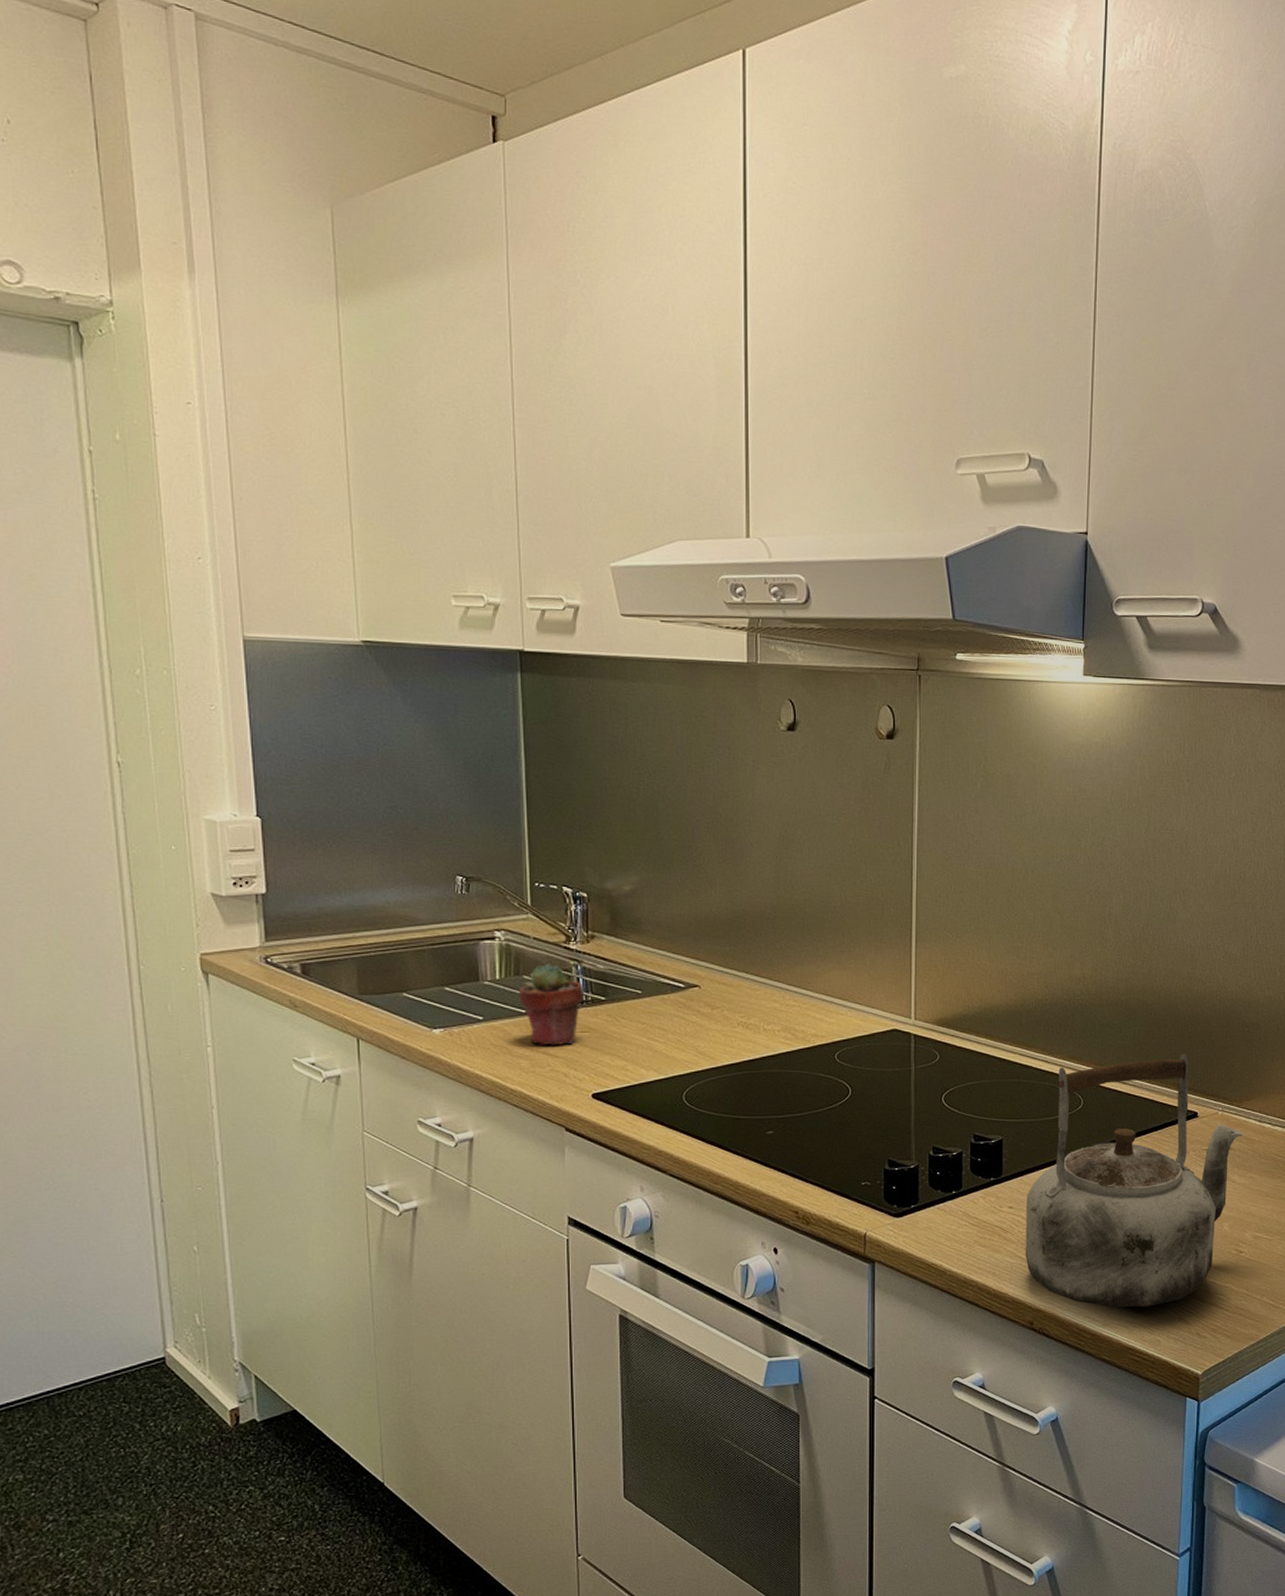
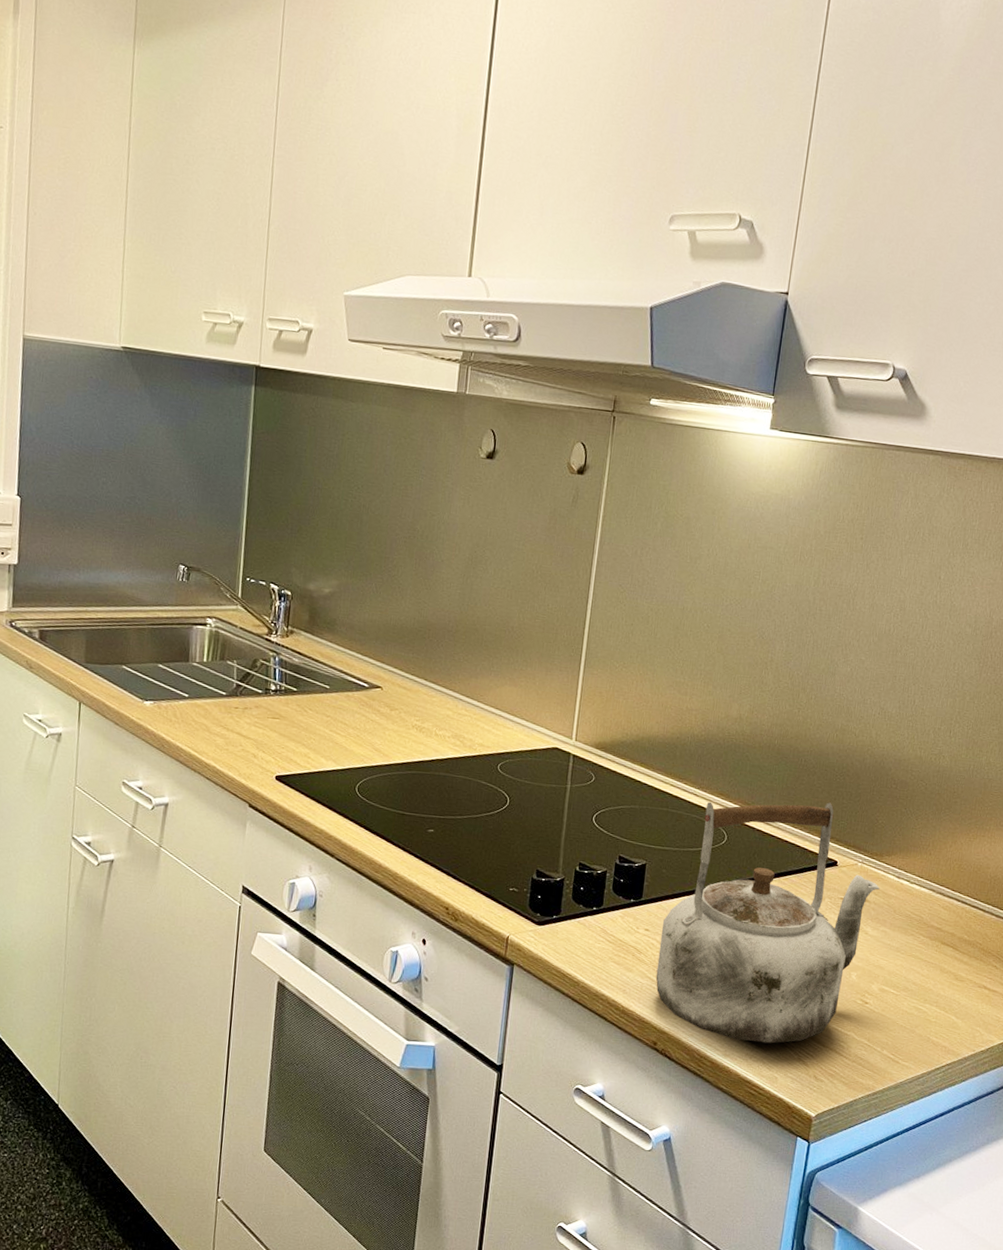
potted succulent: present [518,963,585,1045] -> none [221,652,280,728]

